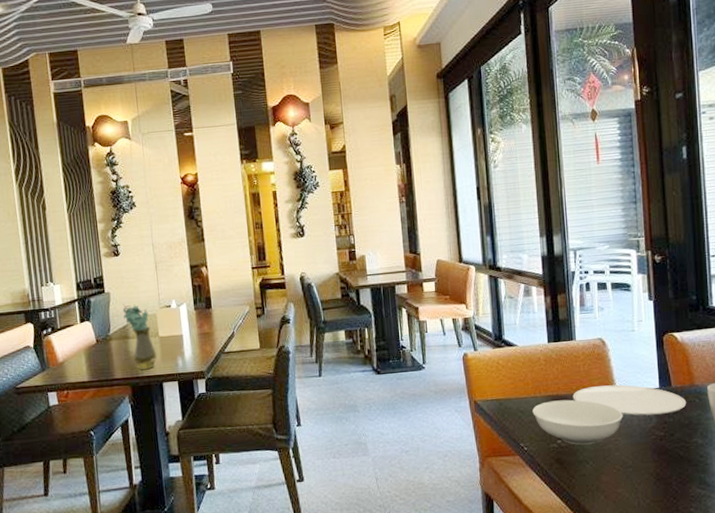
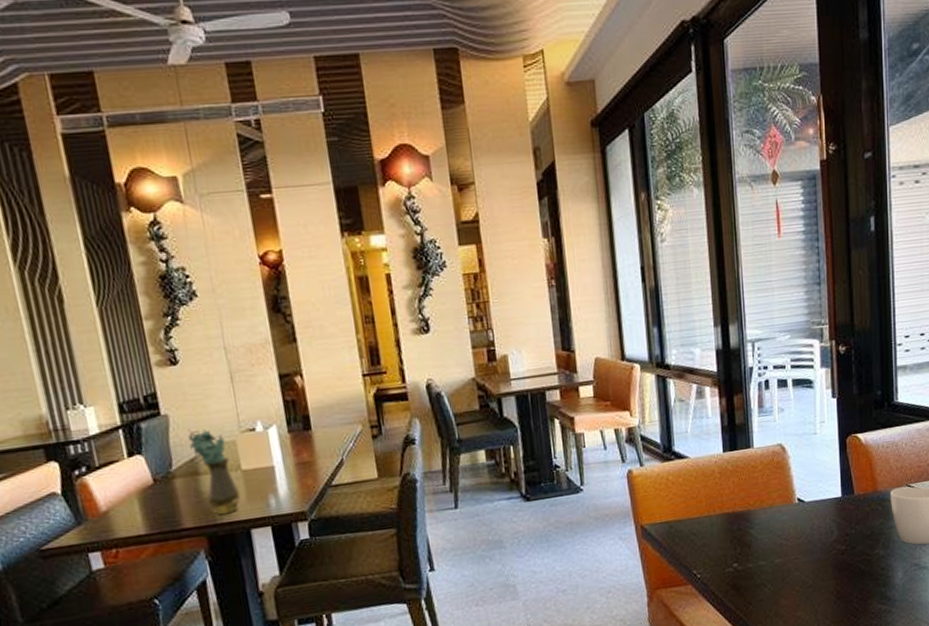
bowl: present [532,399,623,445] -> none [706,516,803,567]
plate: present [572,384,687,416] -> none [750,495,869,530]

